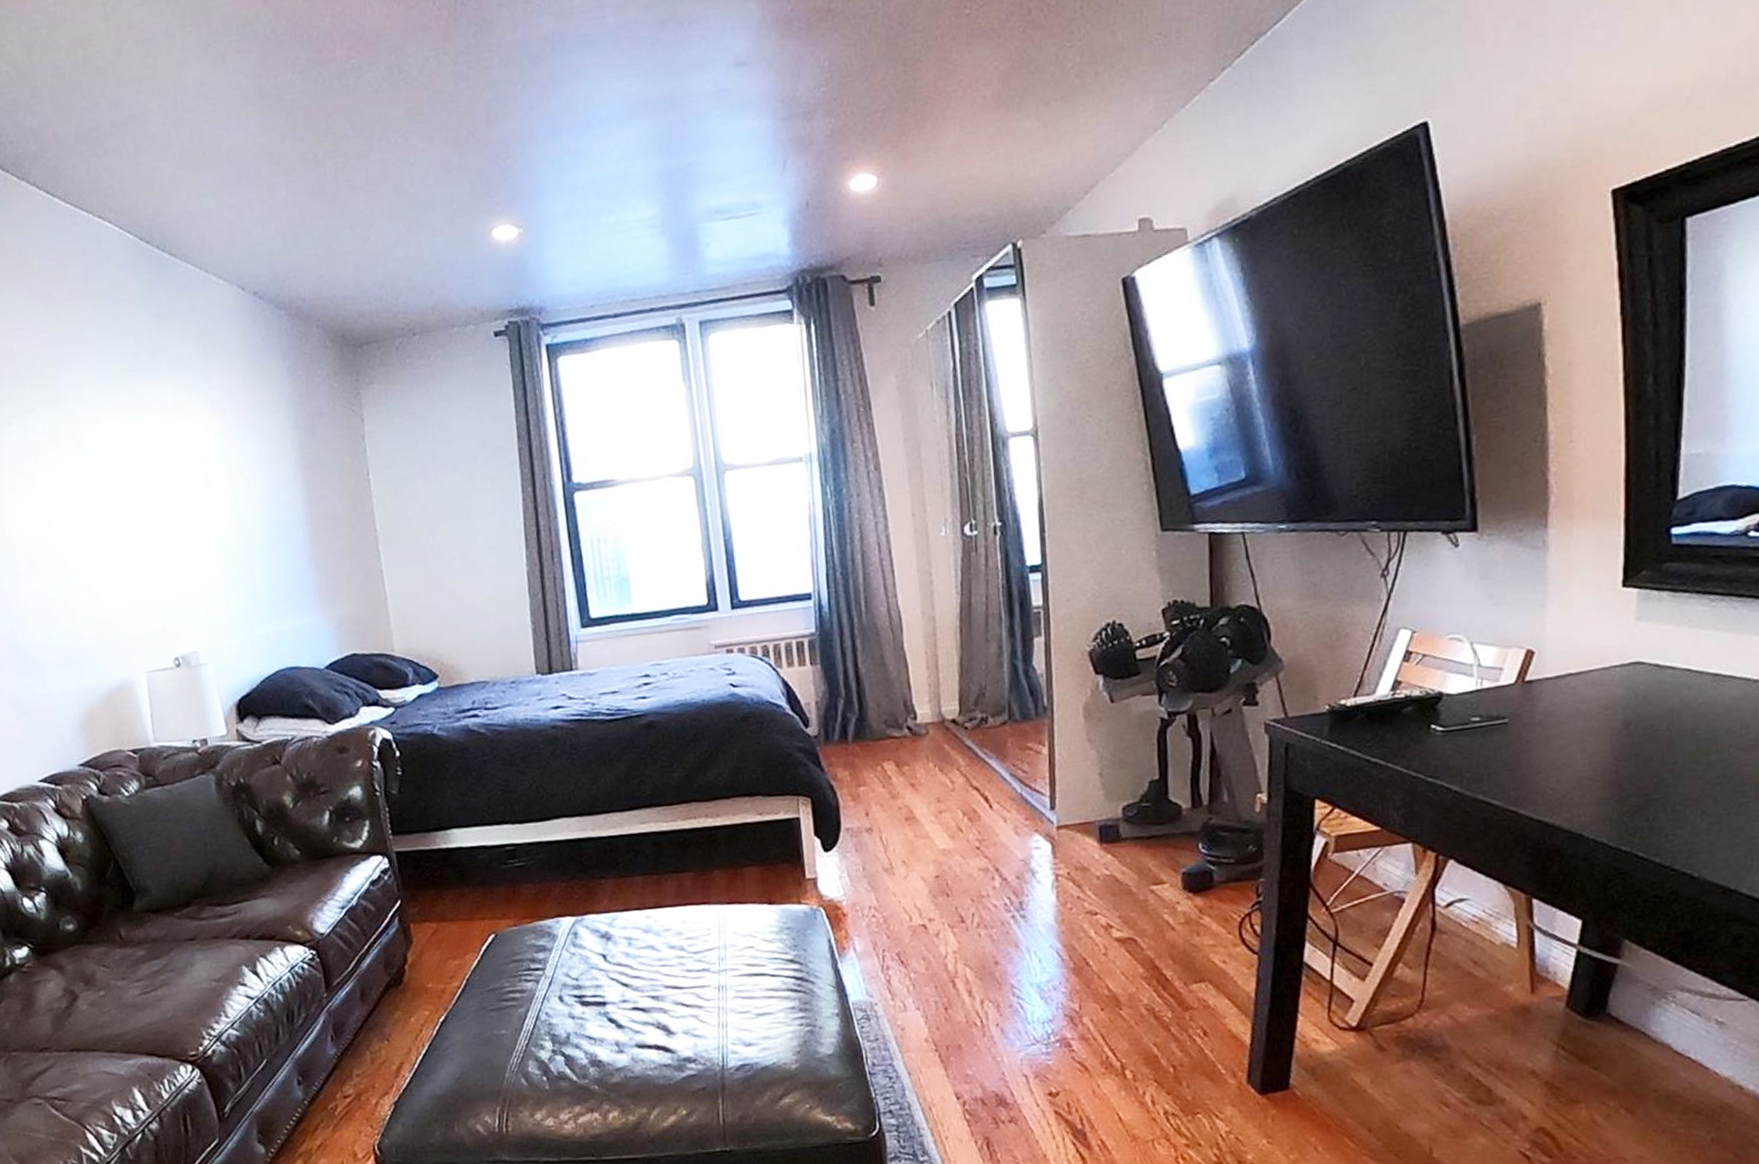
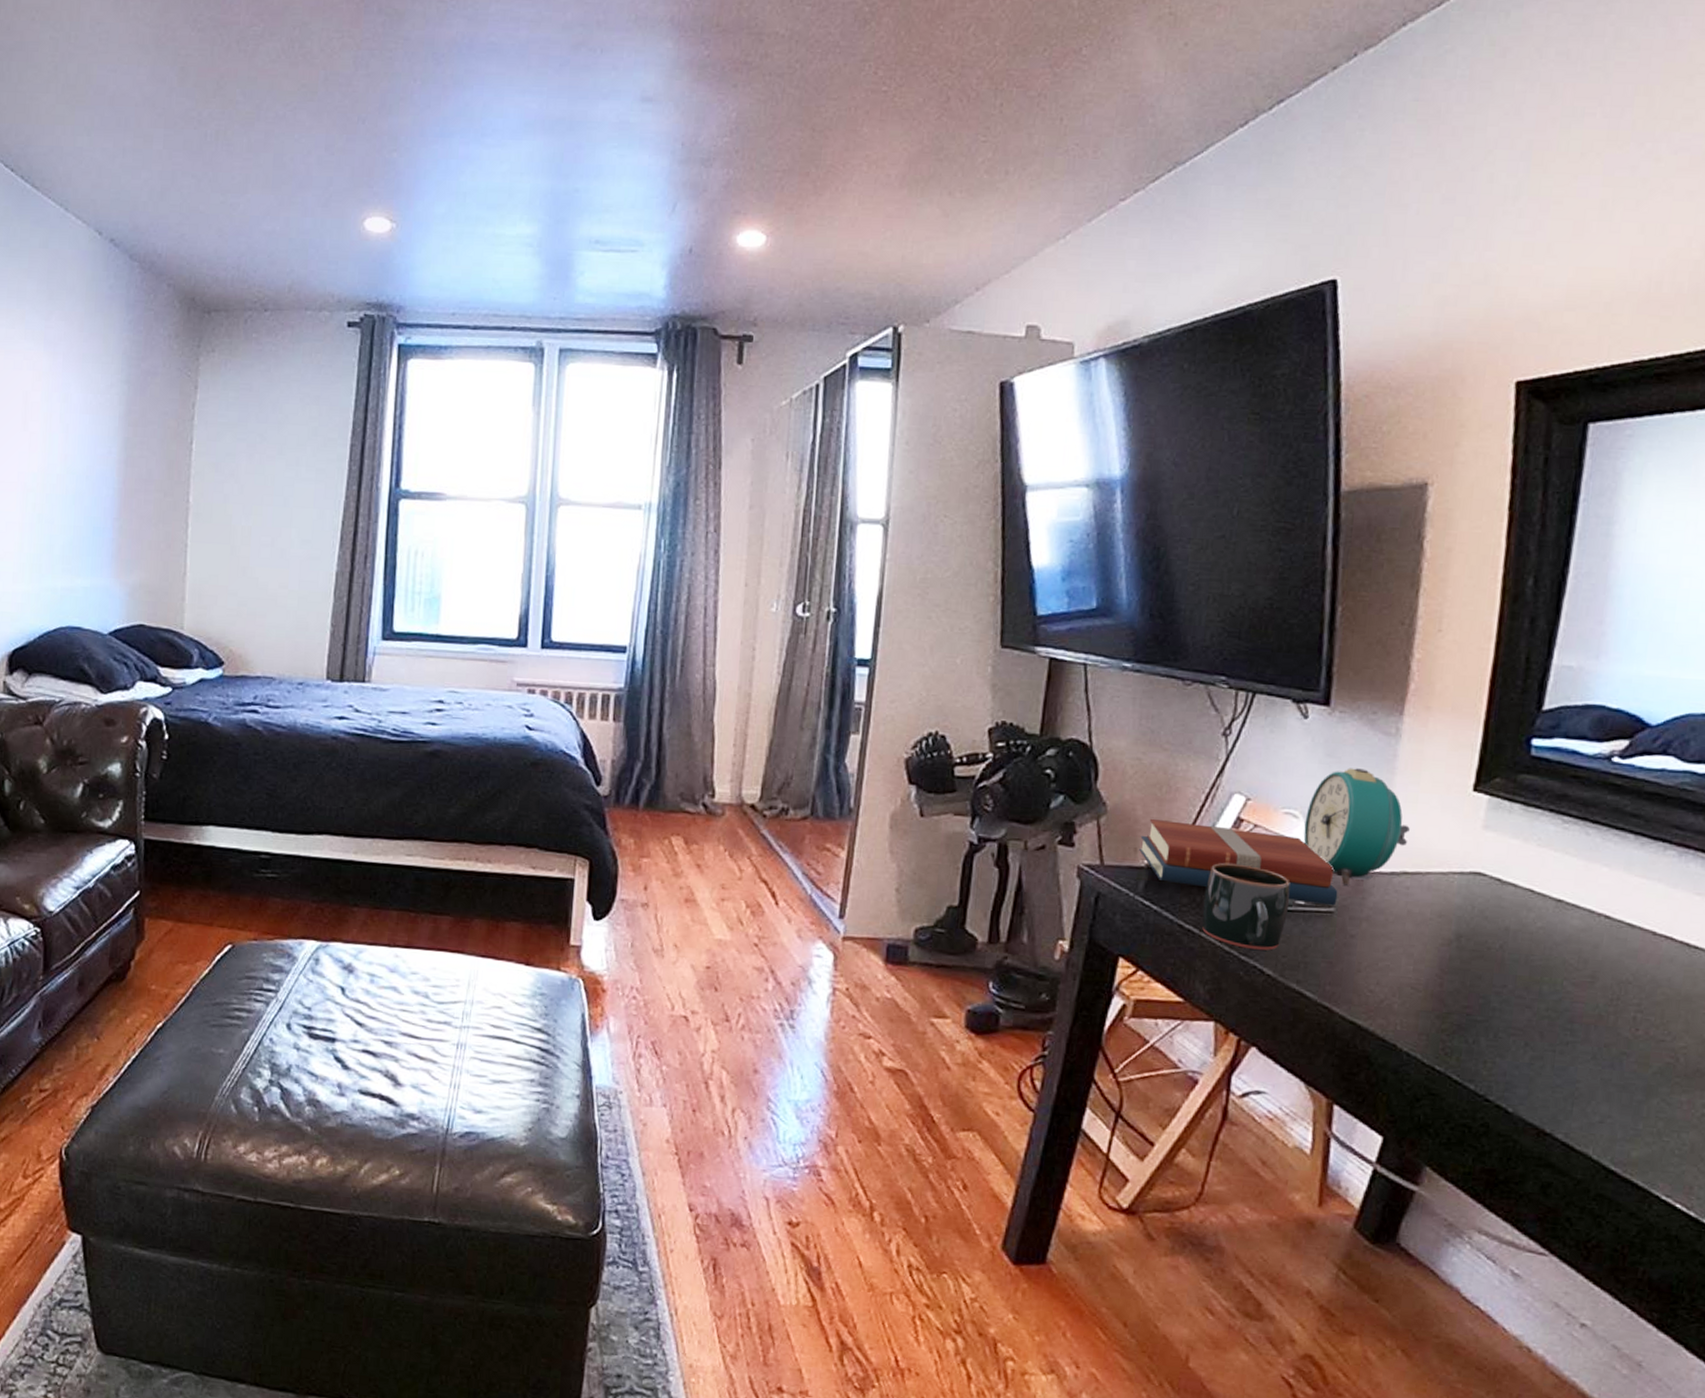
books: none [1318,659,1510,723] -> present [1139,818,1338,906]
mug: none [1385,693,1465,771] -> present [1202,862,1290,951]
alarm clock: none [1469,584,1568,696] -> present [1303,768,1410,886]

